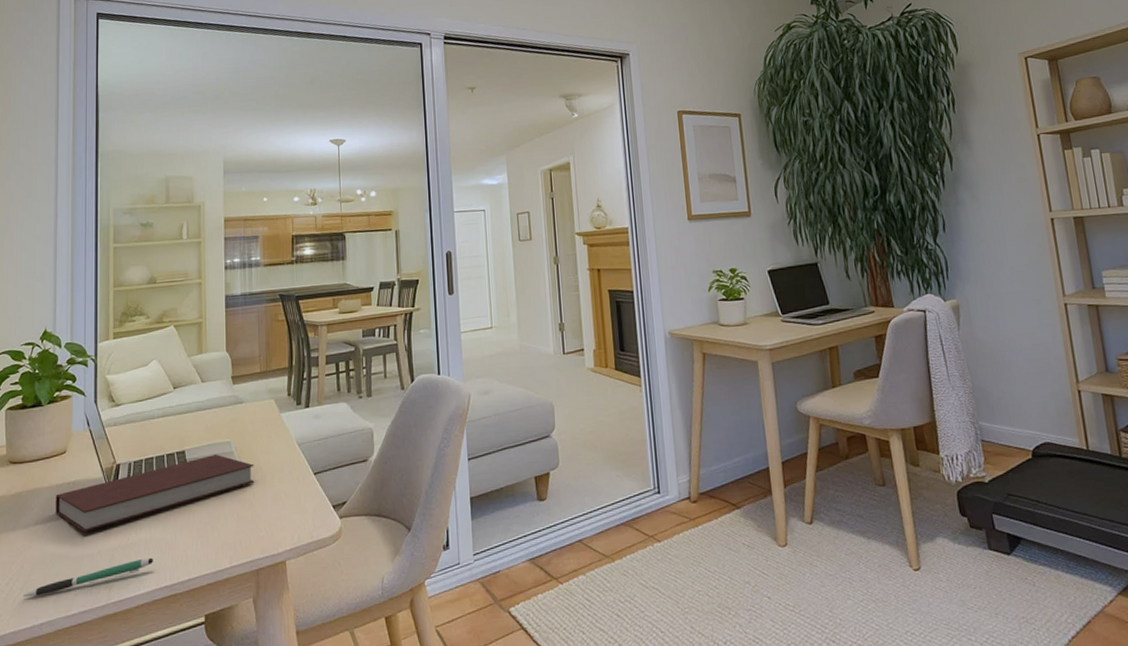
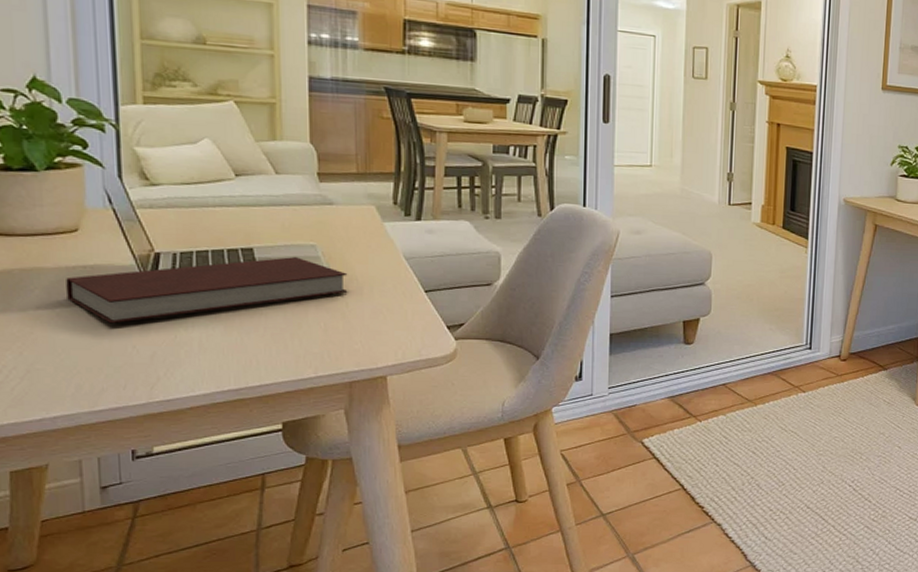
pen: present [23,557,153,597] -> none [24,358,212,388]

